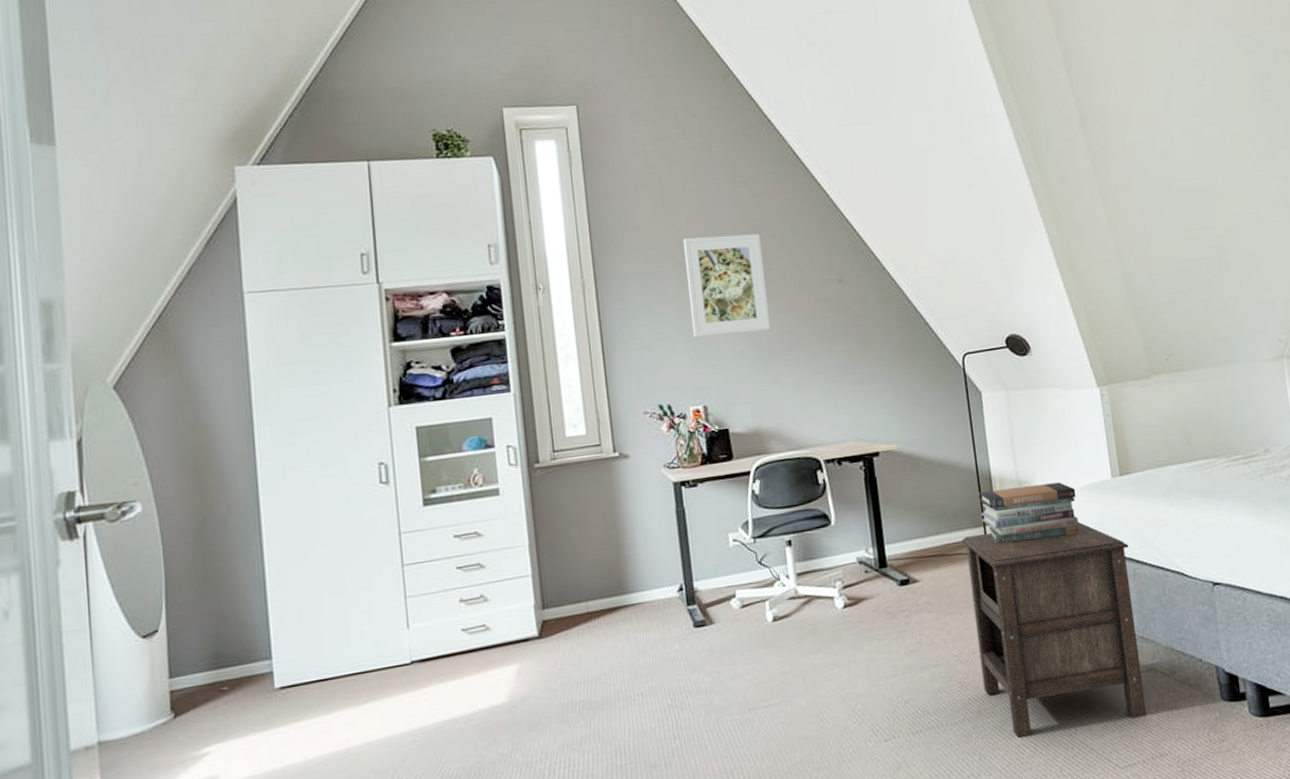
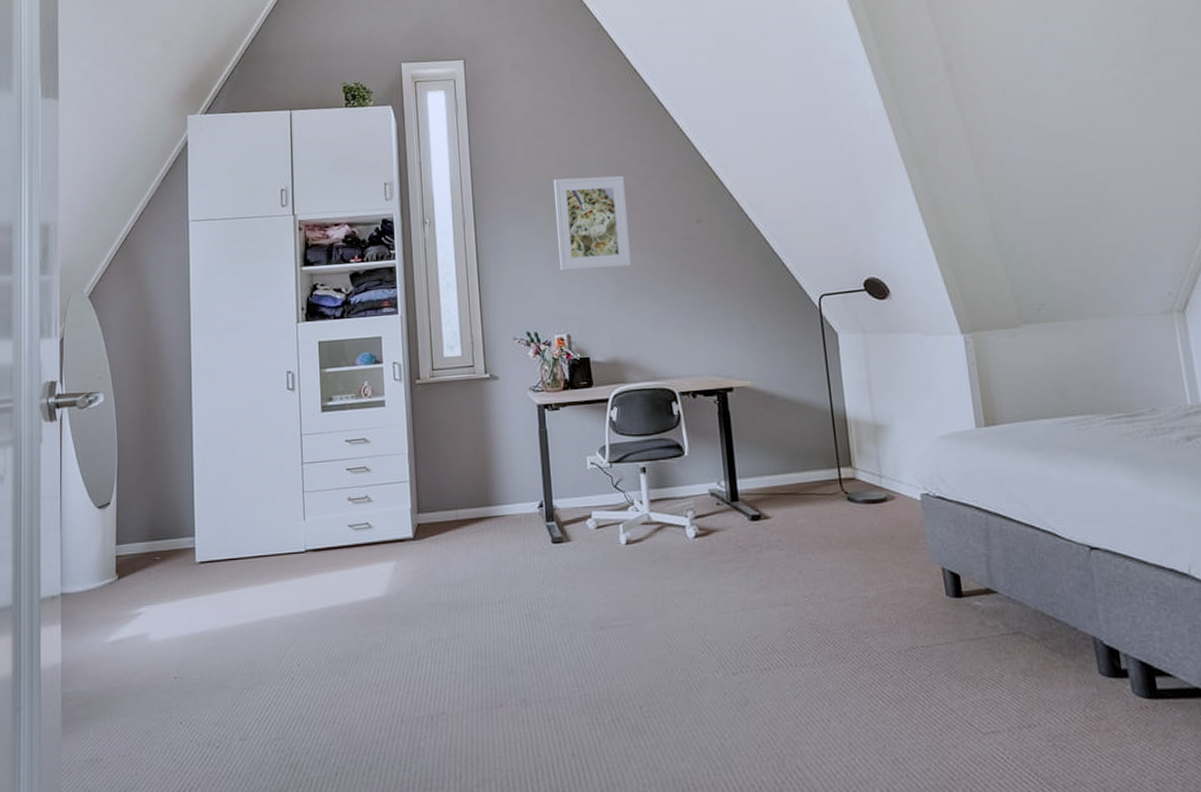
nightstand: present [961,521,1147,738] -> none [815,470,1014,688]
book stack: present [979,482,1080,544] -> none [834,429,940,488]

